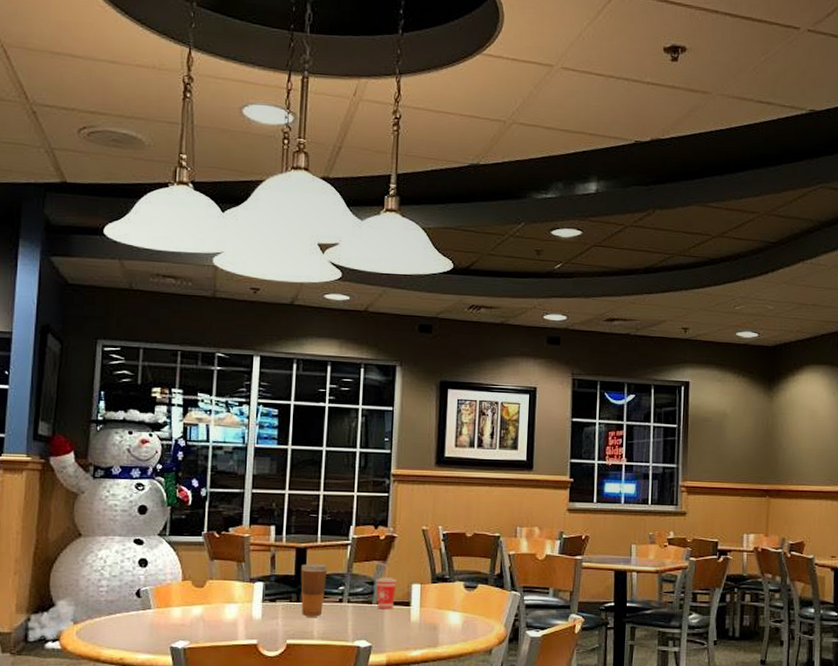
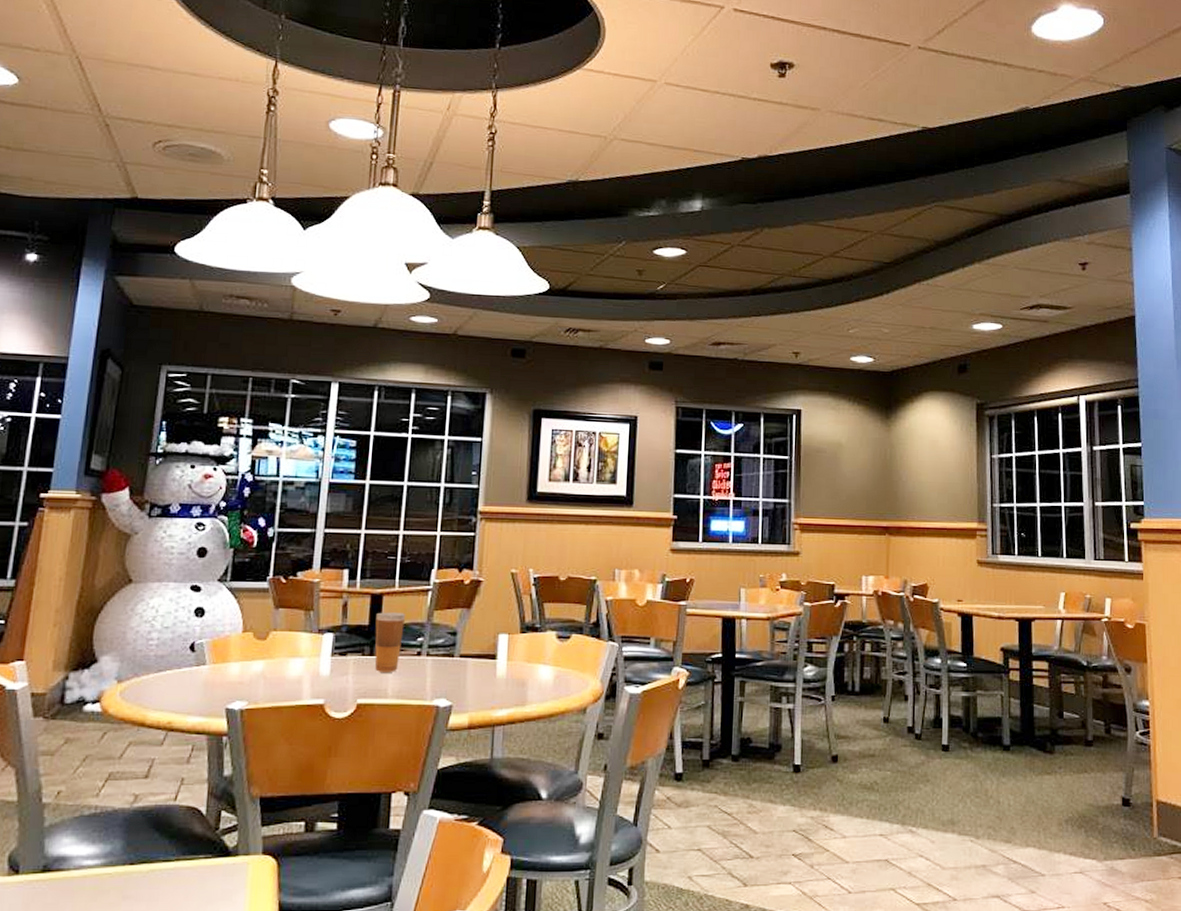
beverage cup: present [372,561,397,610] -> none [455,608,482,664]

